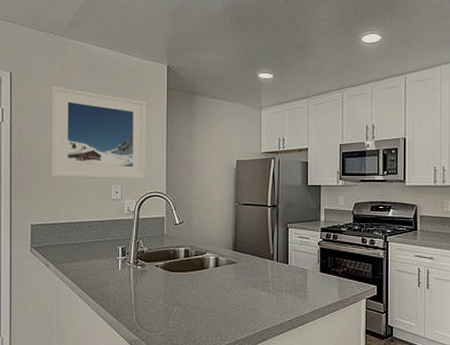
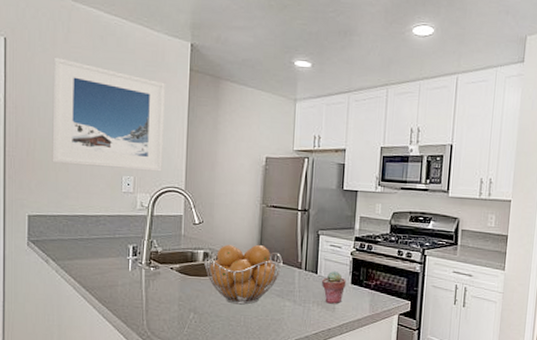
fruit basket: none [185,241,256,296] -> present [204,244,283,305]
potted succulent: none [293,260,315,292] -> present [322,270,346,304]

